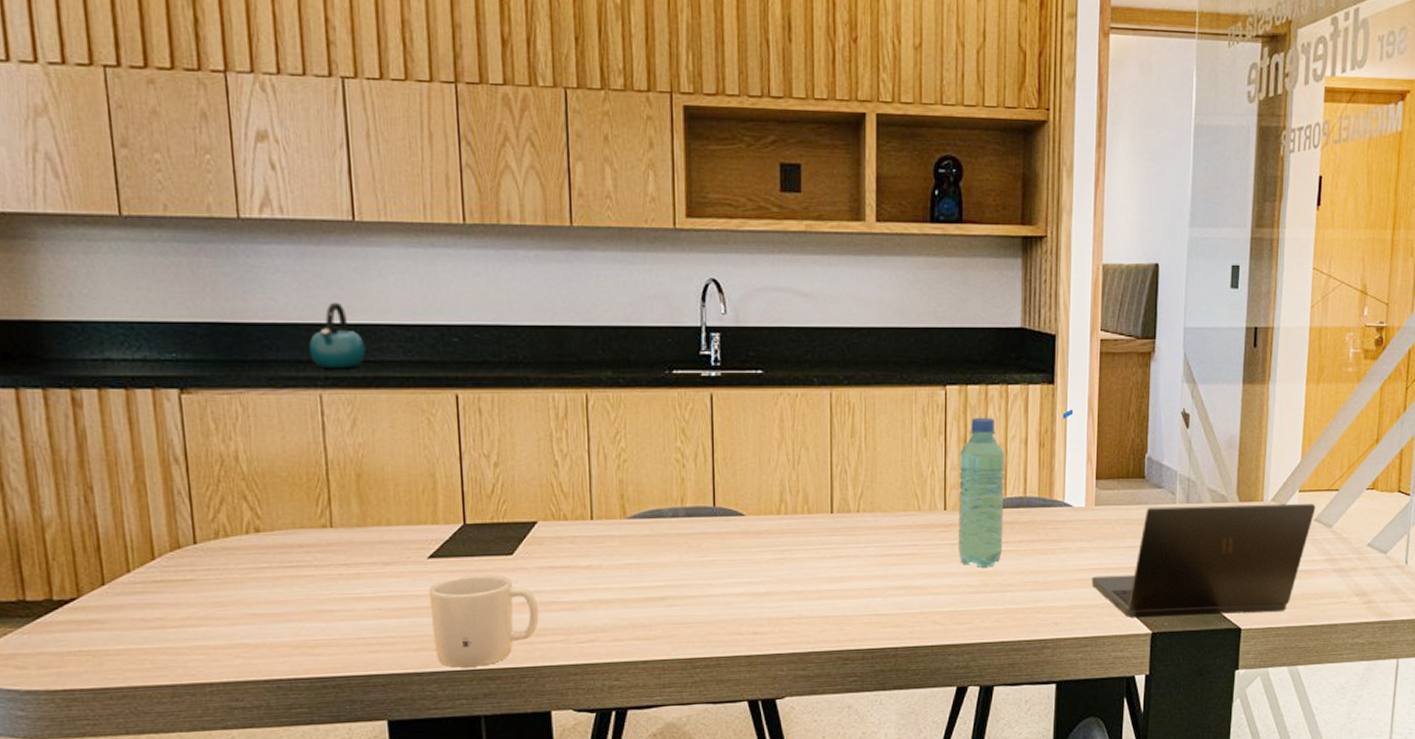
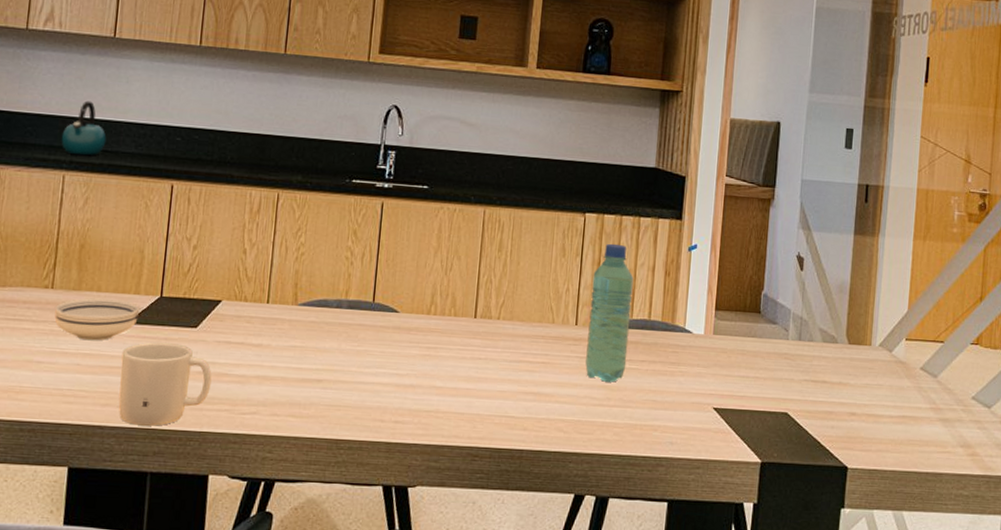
bowl: none [338,532,442,582] -> present [54,298,140,341]
laptop: present [1091,503,1316,618] -> none [706,341,922,455]

